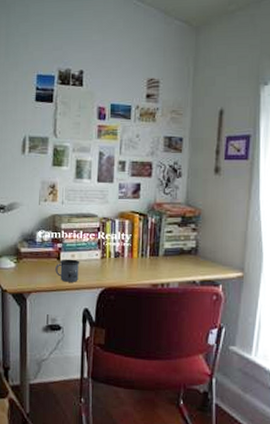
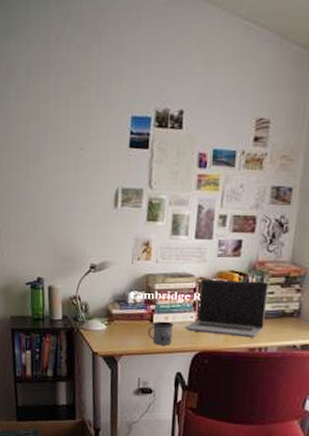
laptop computer: none [90,219,167,274] -> present [184,279,269,338]

